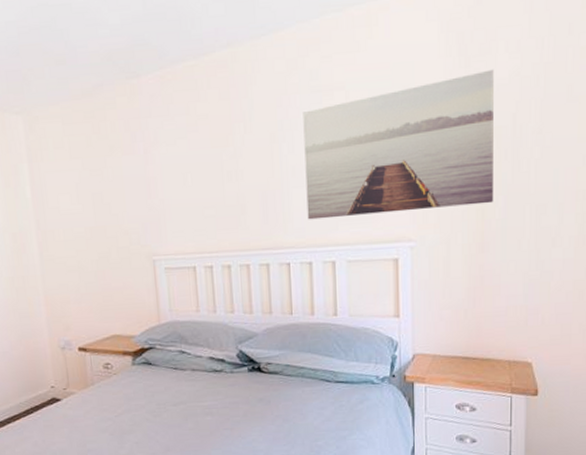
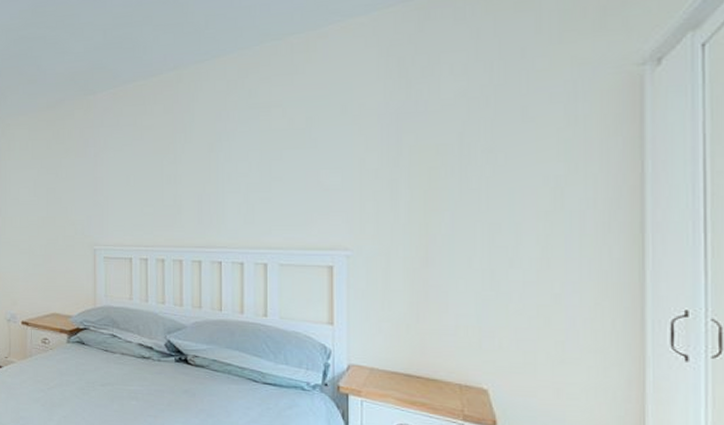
wall art: present [303,69,494,220] -> none [240,90,438,223]

